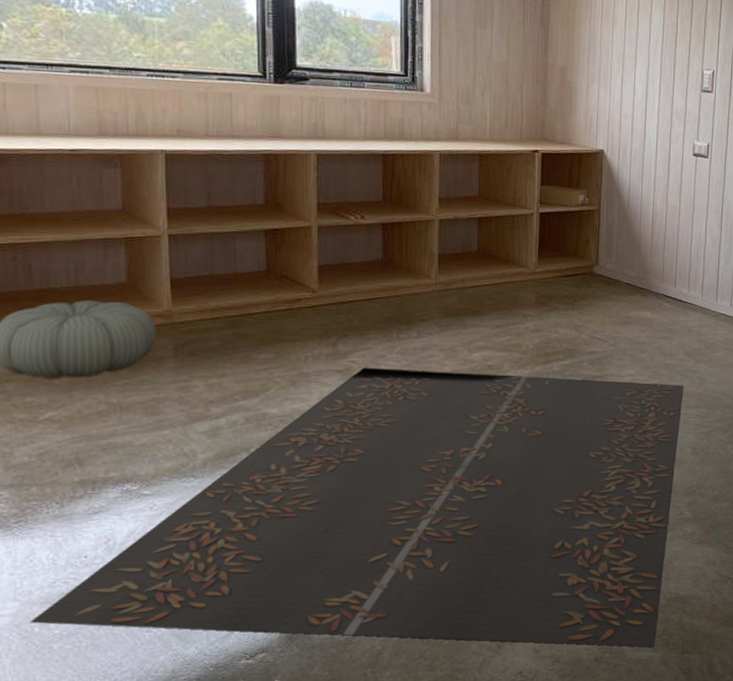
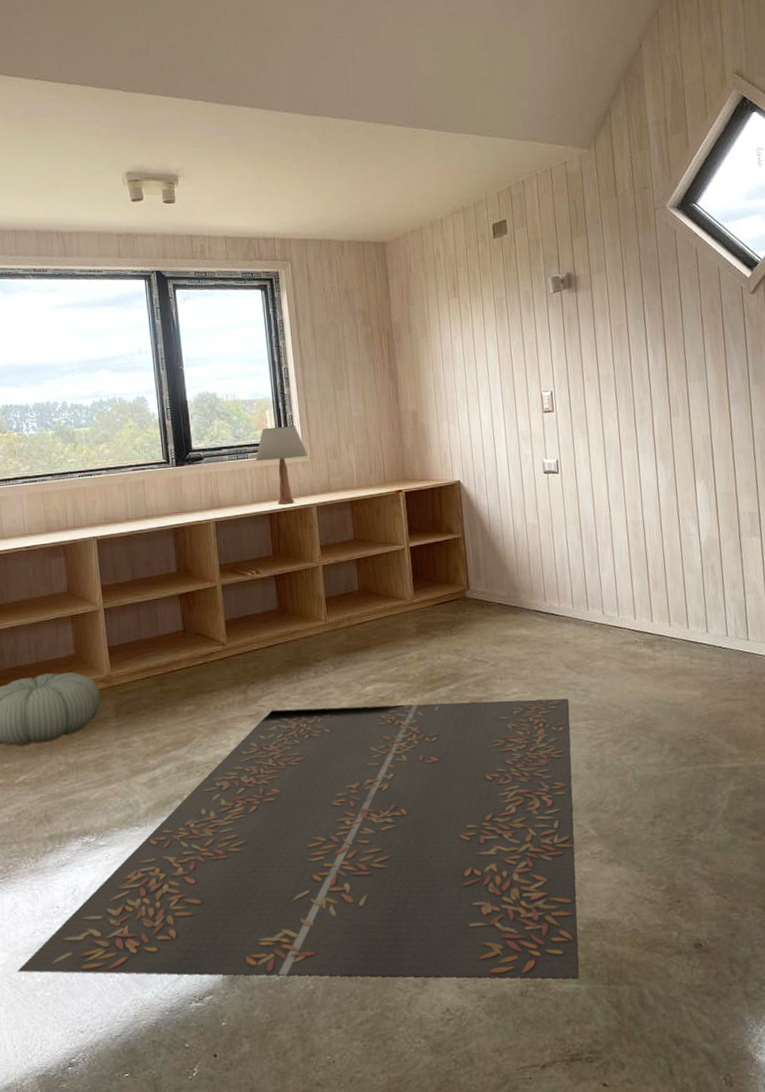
table lamp: none [373,53,436,147] -> present [255,423,308,505]
box: present [536,185,589,208] -> none [405,519,453,539]

